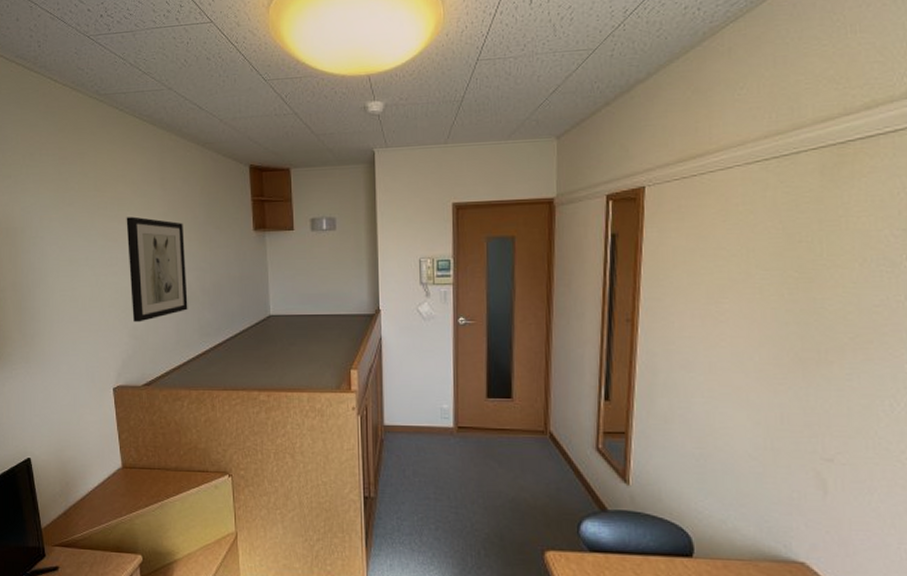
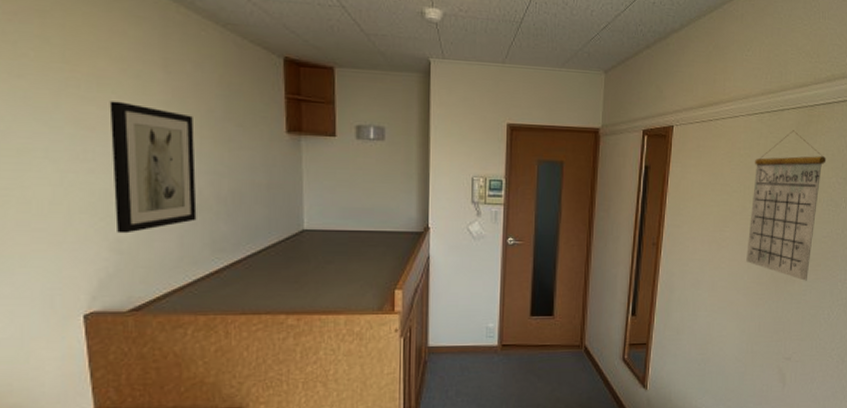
calendar: none [756,175,872,362] -> present [746,130,827,281]

